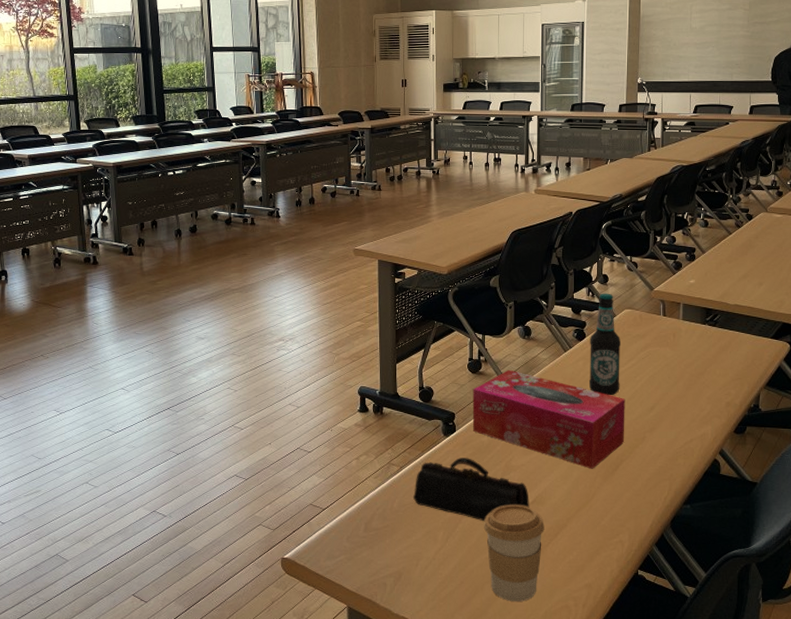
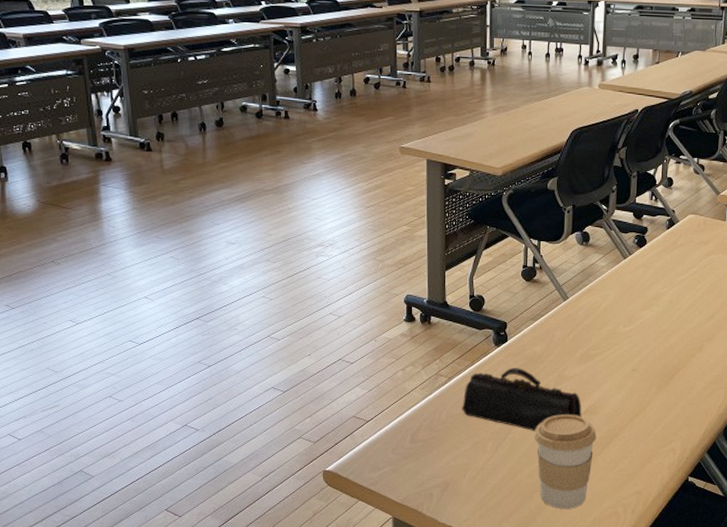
tissue box: present [472,369,625,469] -> none [525,277,685,378]
bottle: present [588,293,620,396] -> none [647,197,683,304]

